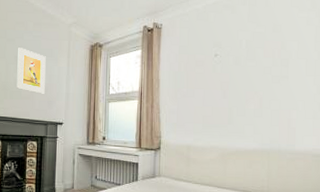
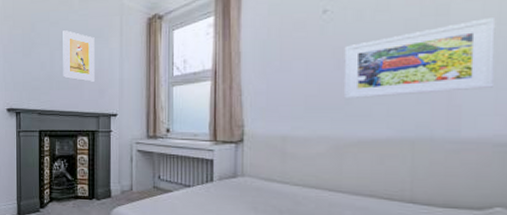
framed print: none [227,70,313,120] -> present [343,16,496,98]

